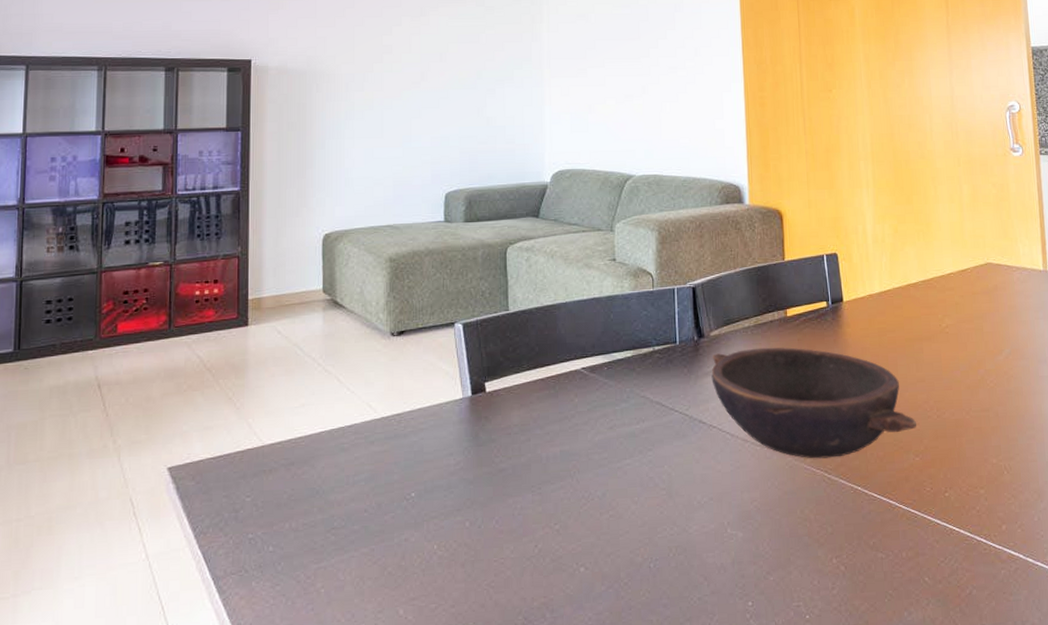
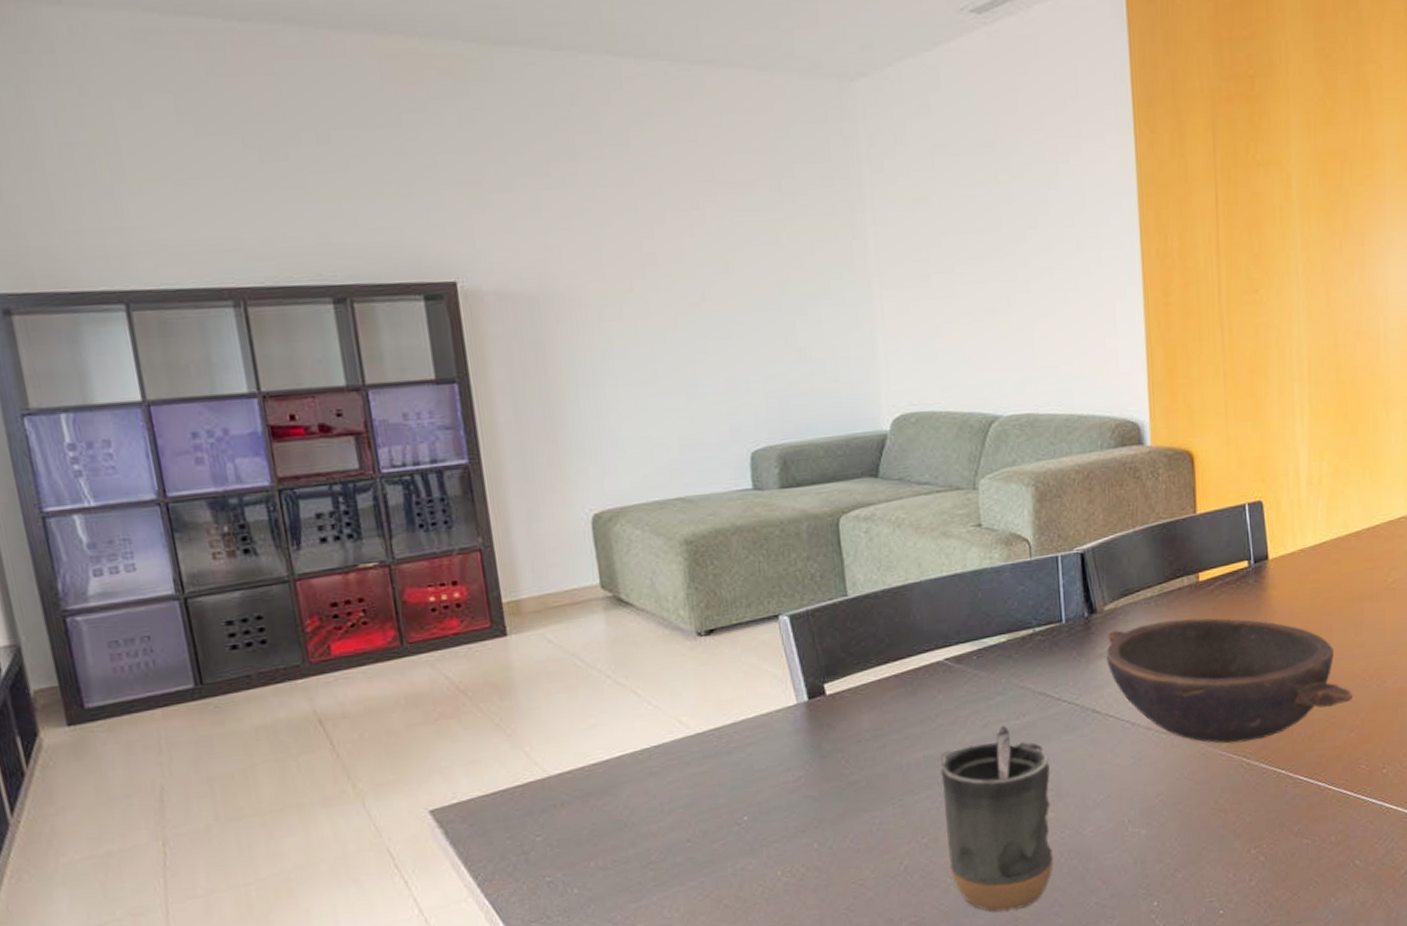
mug: none [573,428,666,599] -> present [940,725,1056,912]

